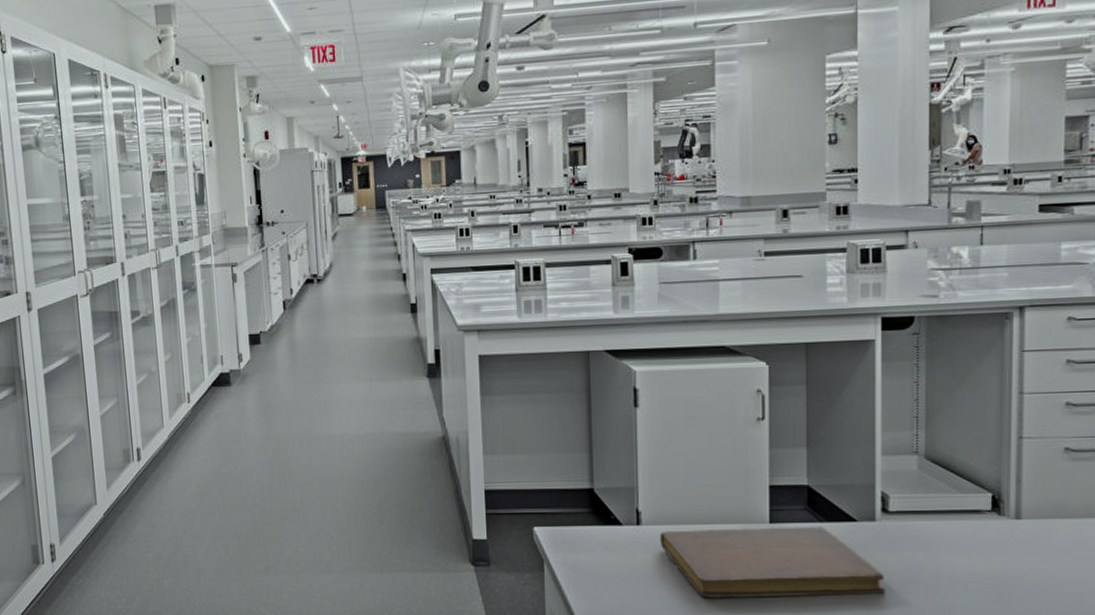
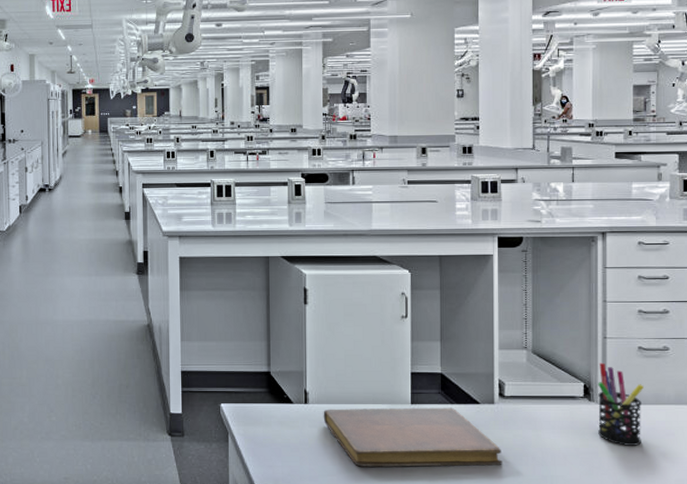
pen holder: none [1010,468,1071,568] -> present [598,362,644,446]

